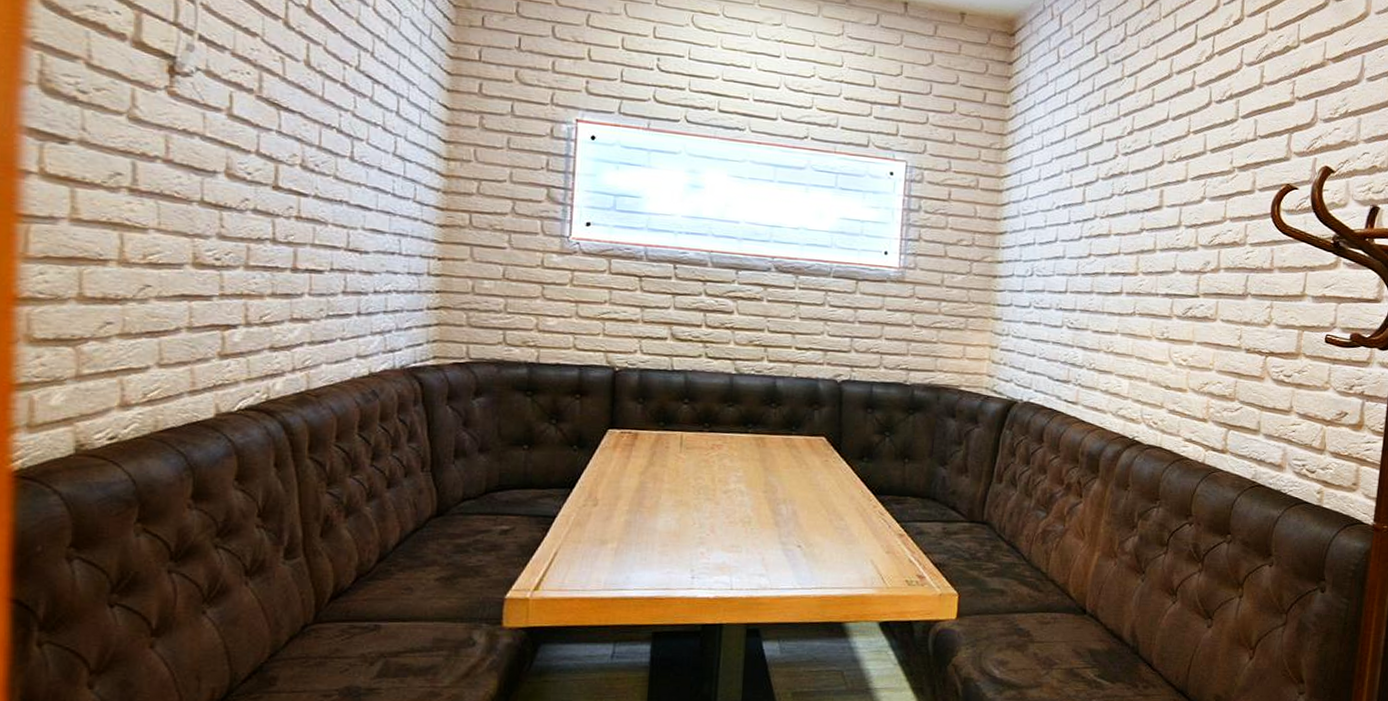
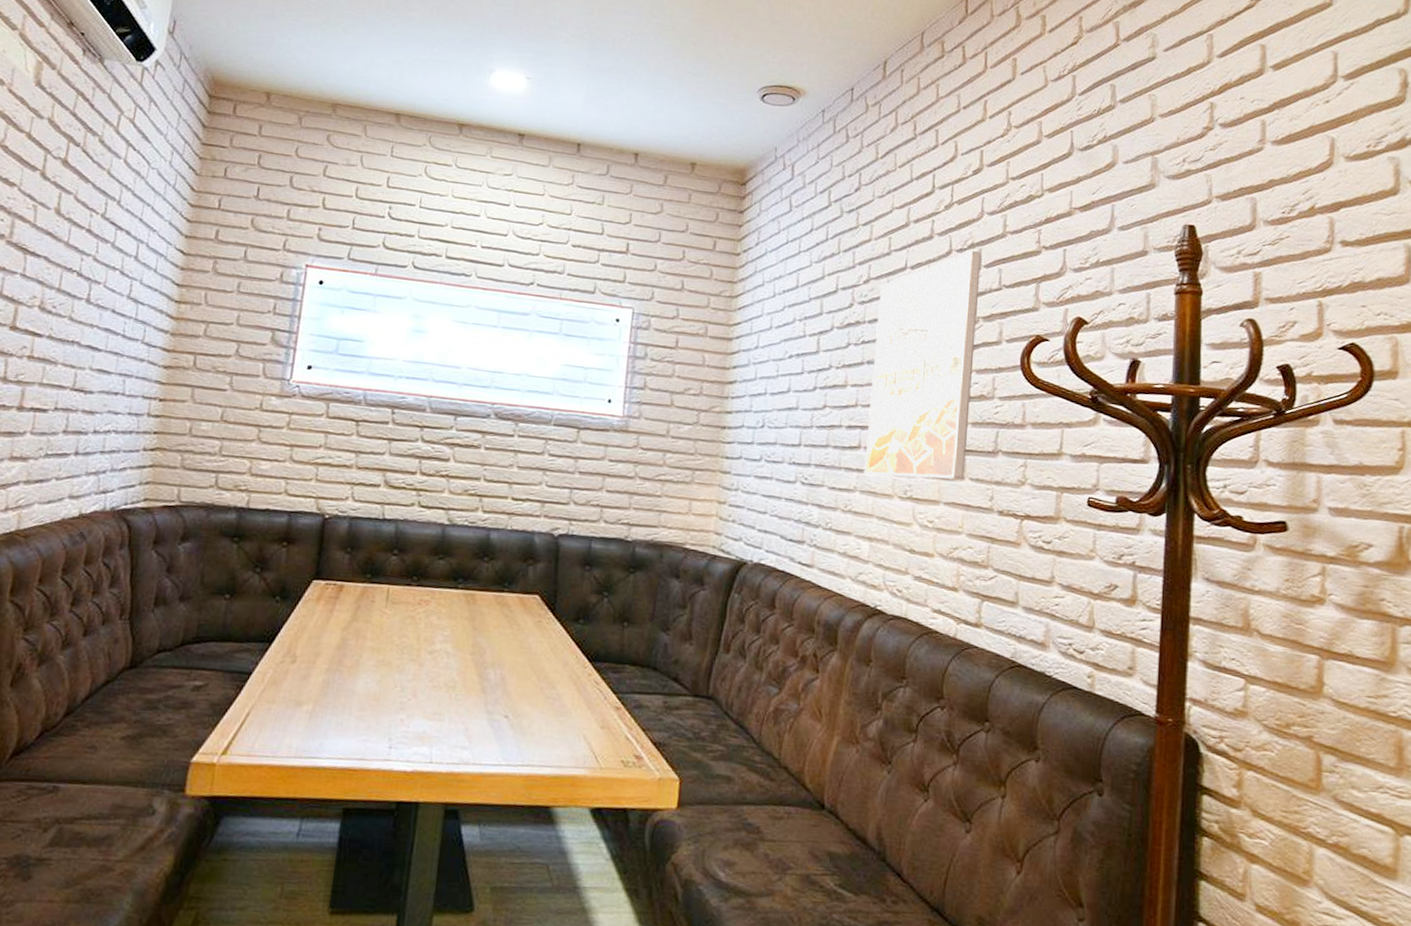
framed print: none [1125,102,1239,321] -> present [863,251,982,480]

